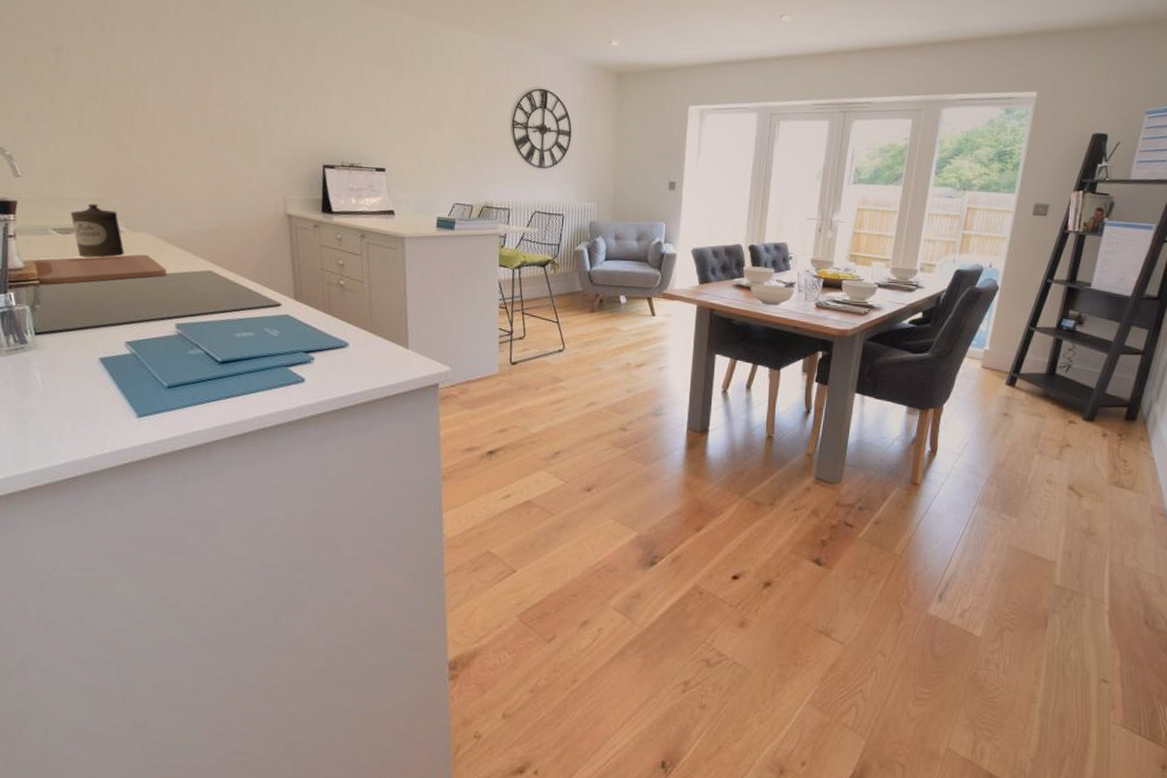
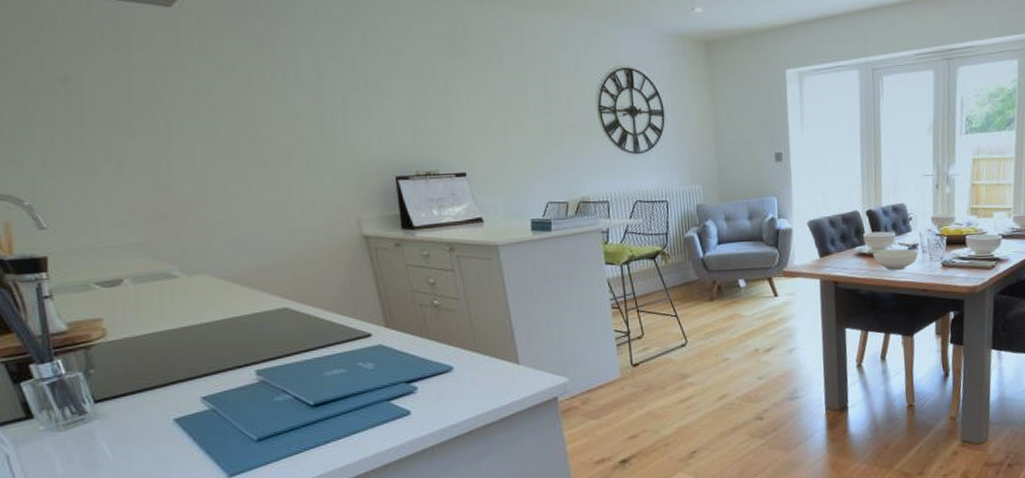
cutting board: present [34,254,167,286] -> none [80,298,237,347]
canister: present [70,203,125,258] -> none [112,249,183,310]

